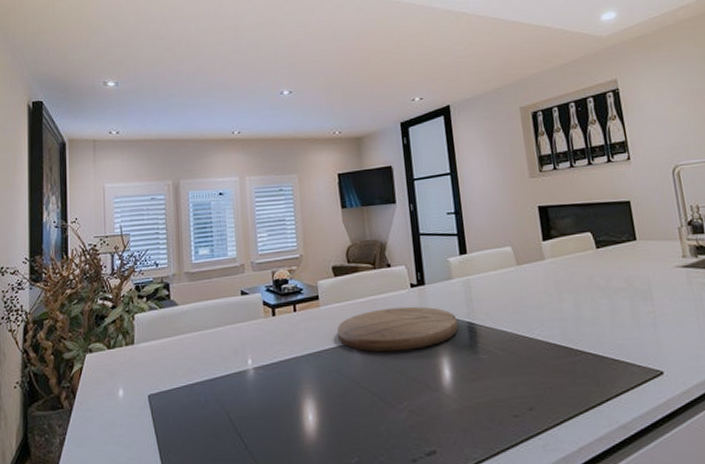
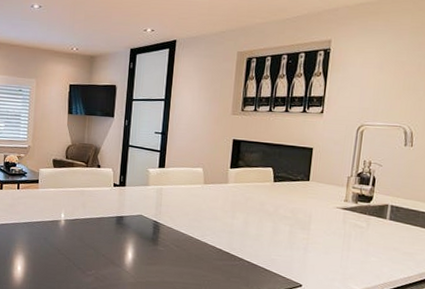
cutting board: present [336,306,459,352] -> none [49,199,147,234]

